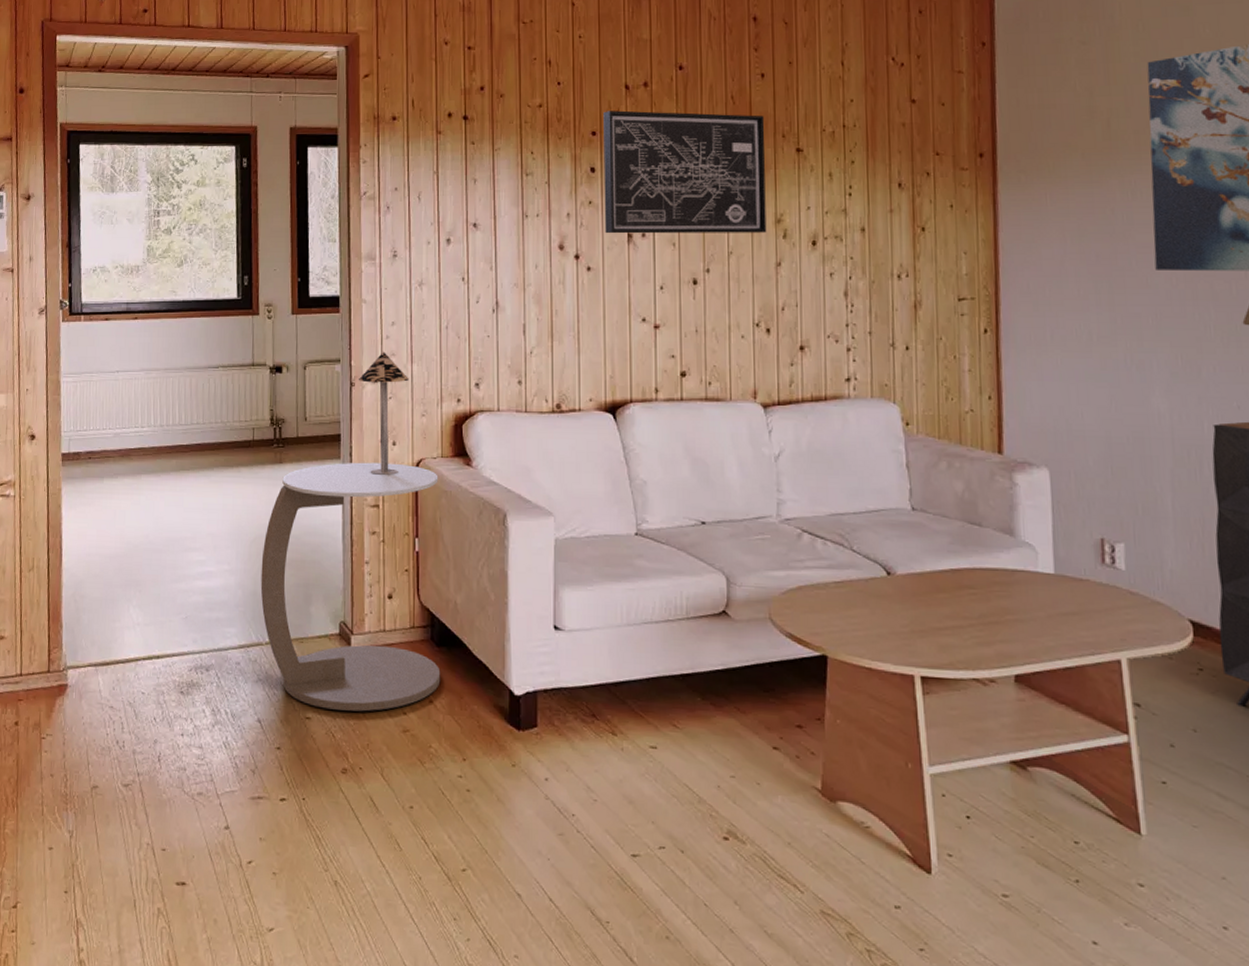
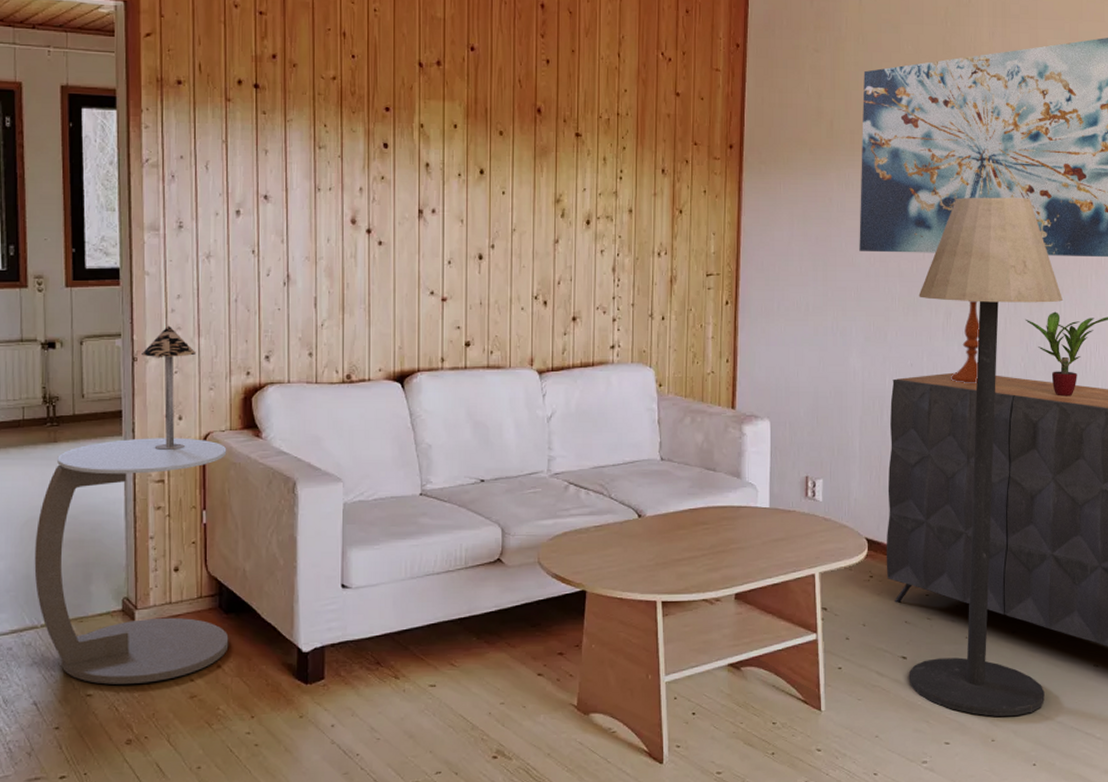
wall art: present [603,110,767,234] -> none [396,87,548,212]

